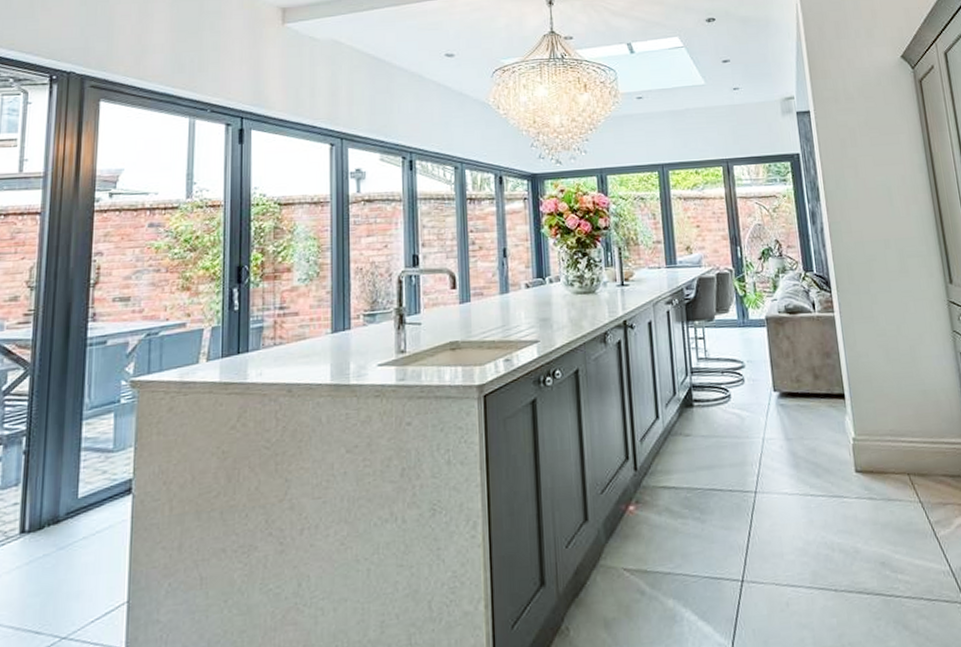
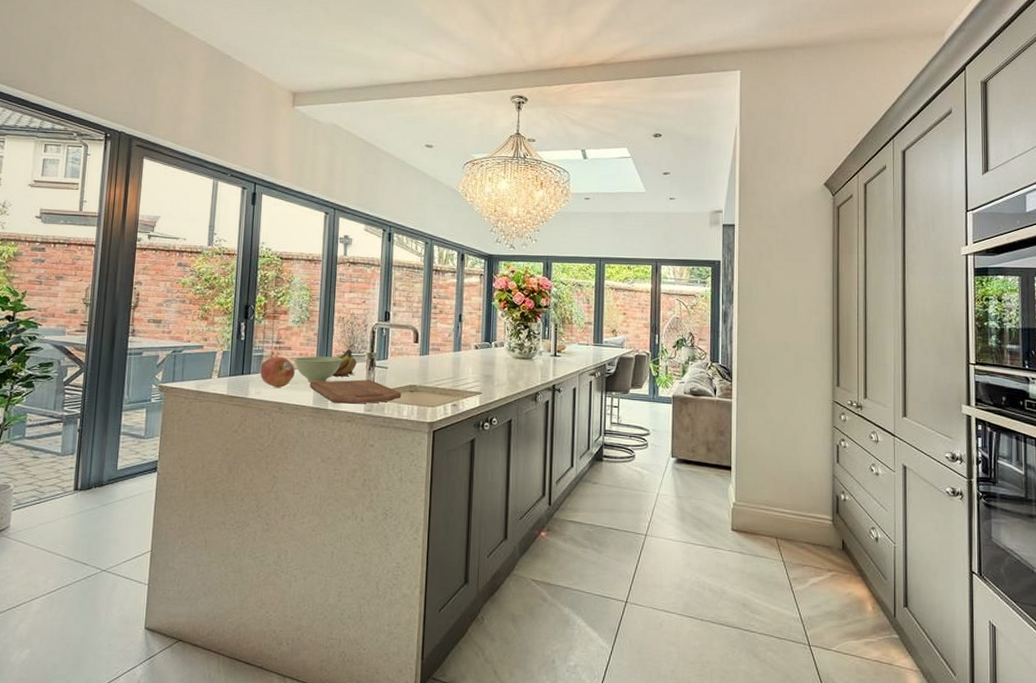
fruit: none [260,324,305,365] -> present [260,356,295,388]
bowl: none [302,317,364,354] -> present [293,356,342,383]
cutting board: none [324,341,441,375] -> present [309,379,402,404]
fruit: none [352,306,382,342] -> present [332,349,357,377]

